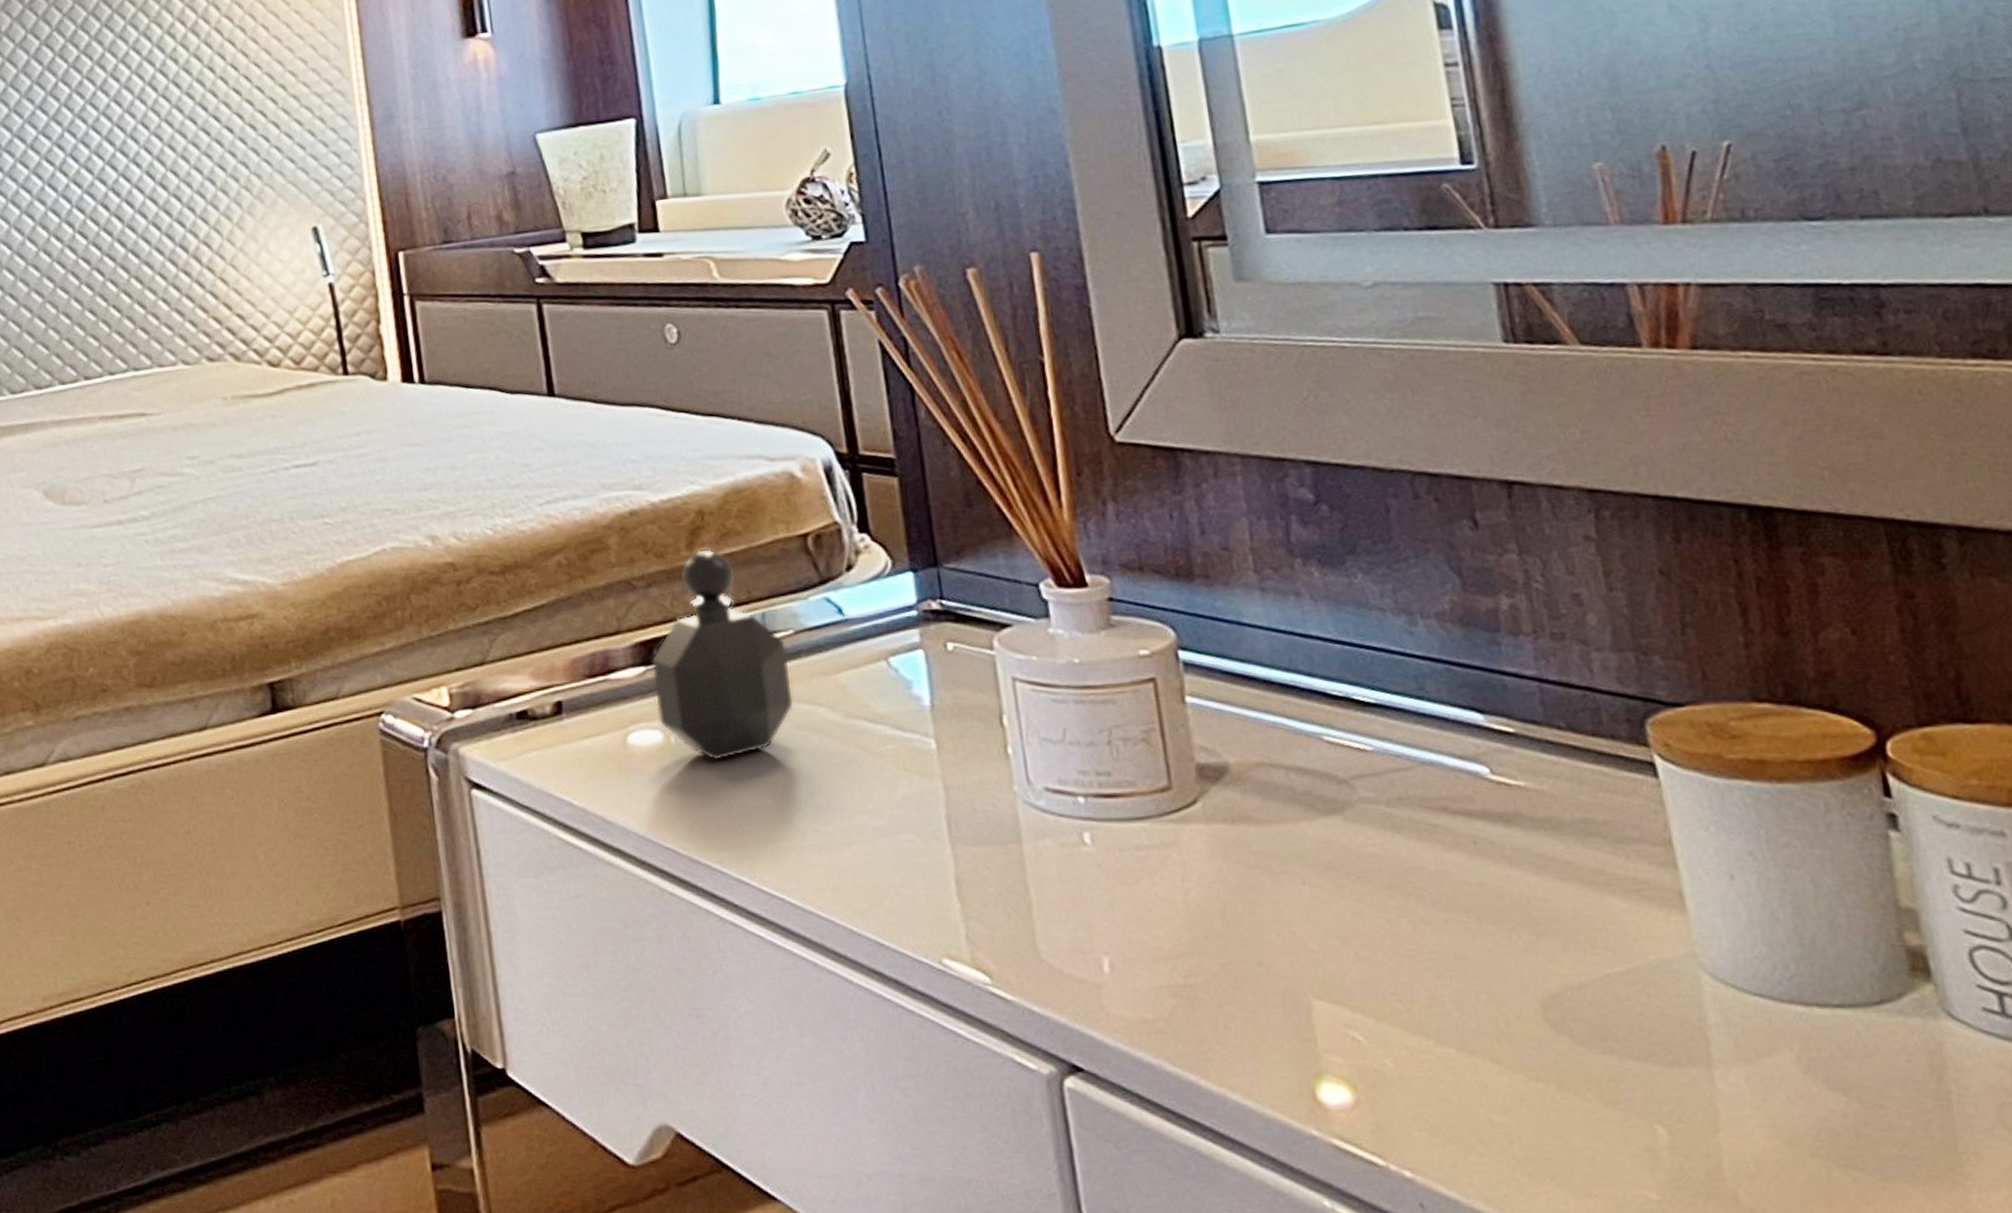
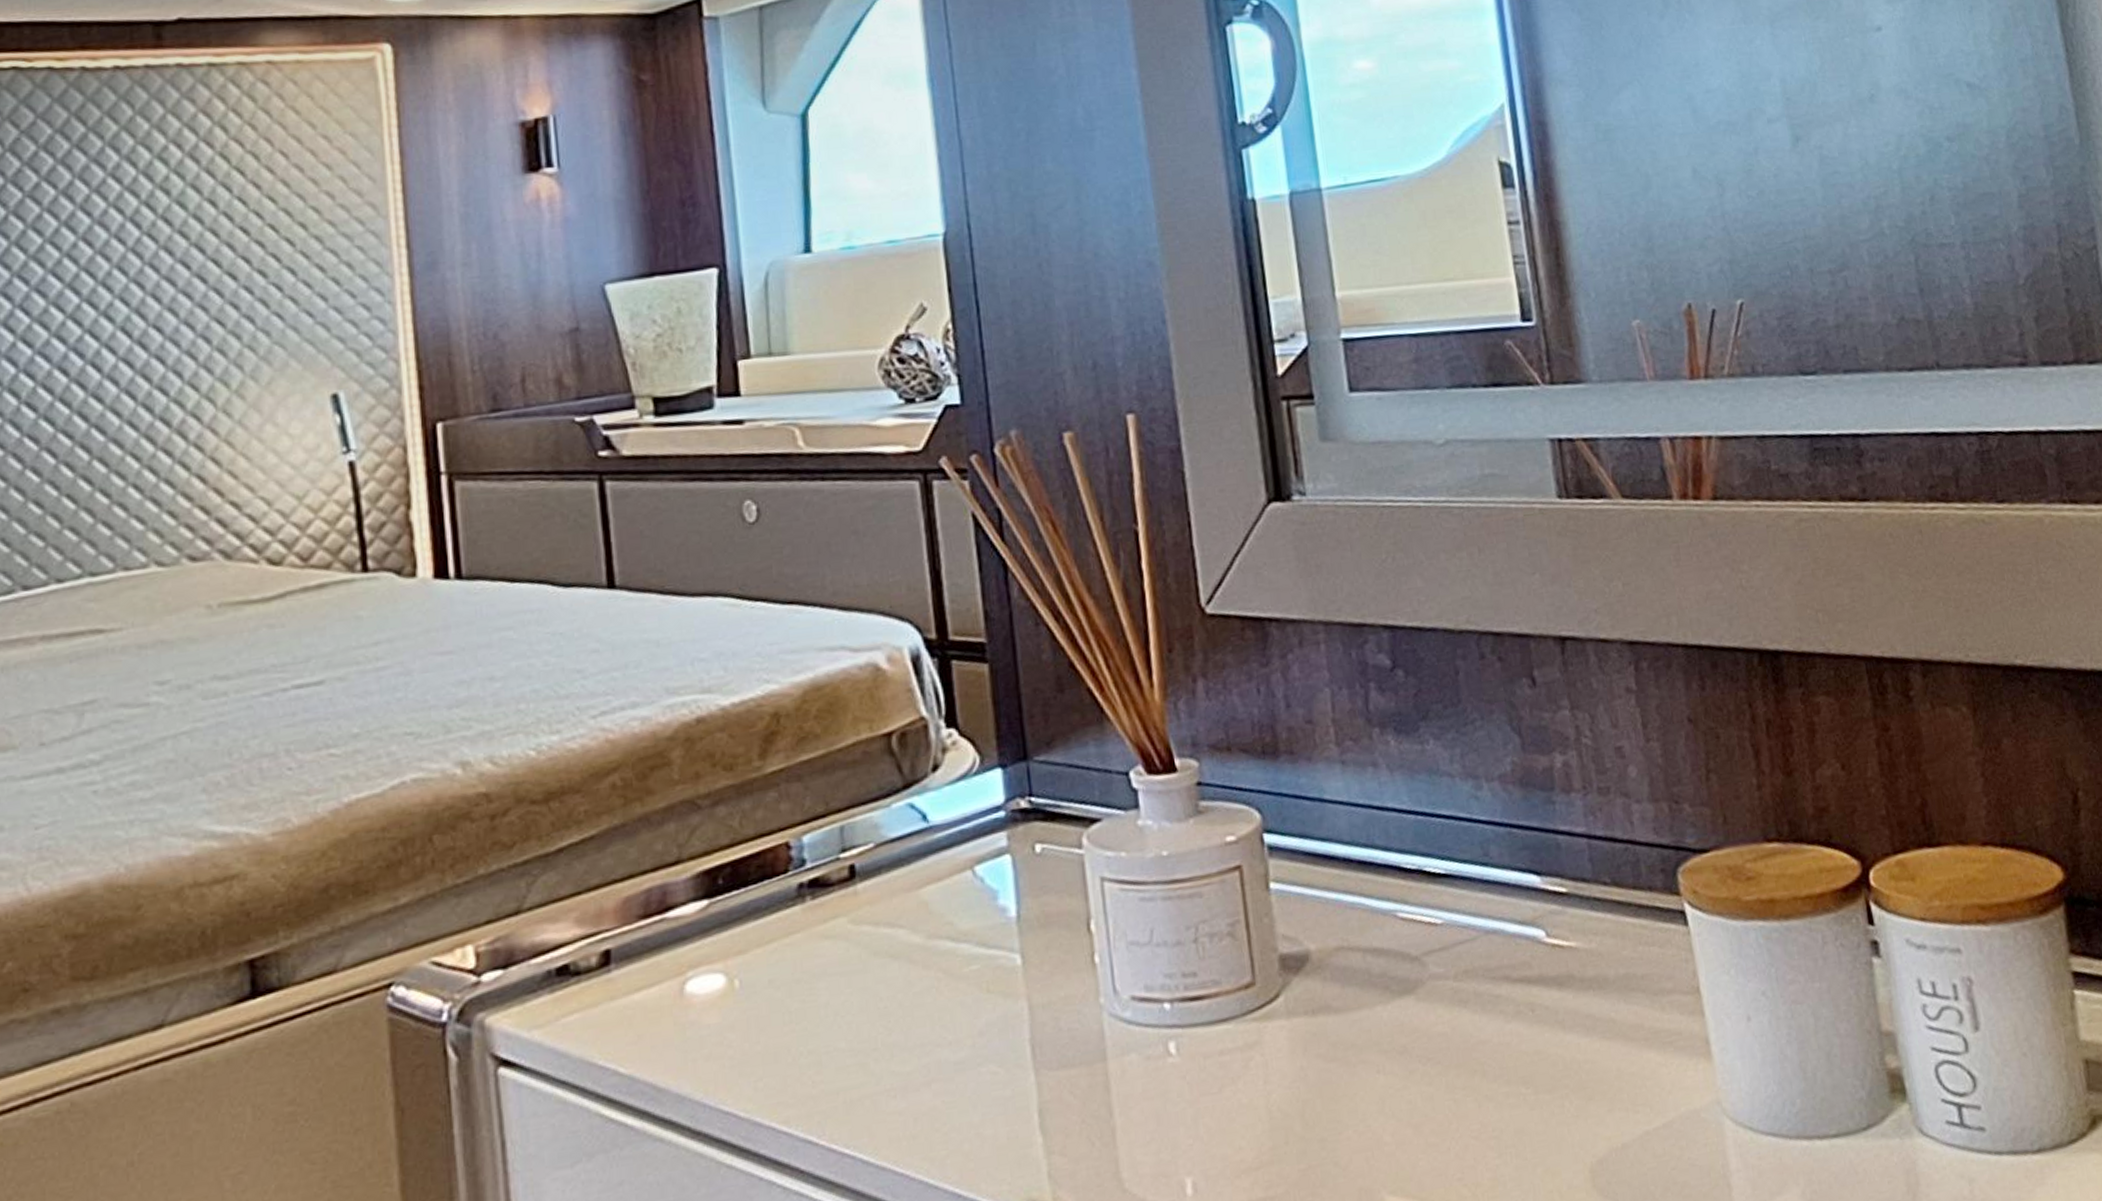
perfume bottle: present [652,549,794,761] -> none [716,757,872,1003]

